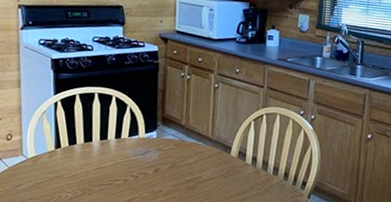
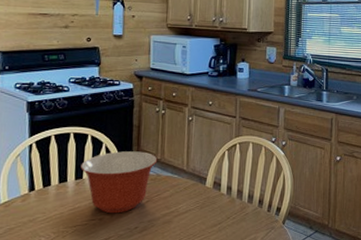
mixing bowl: none [105,114,182,176] -> present [81,151,158,214]

